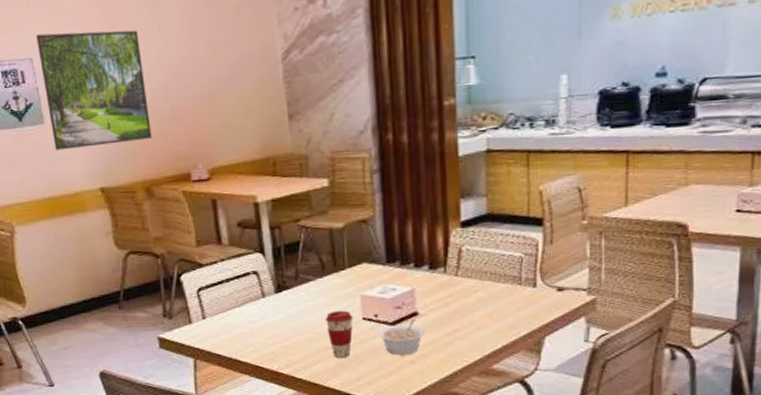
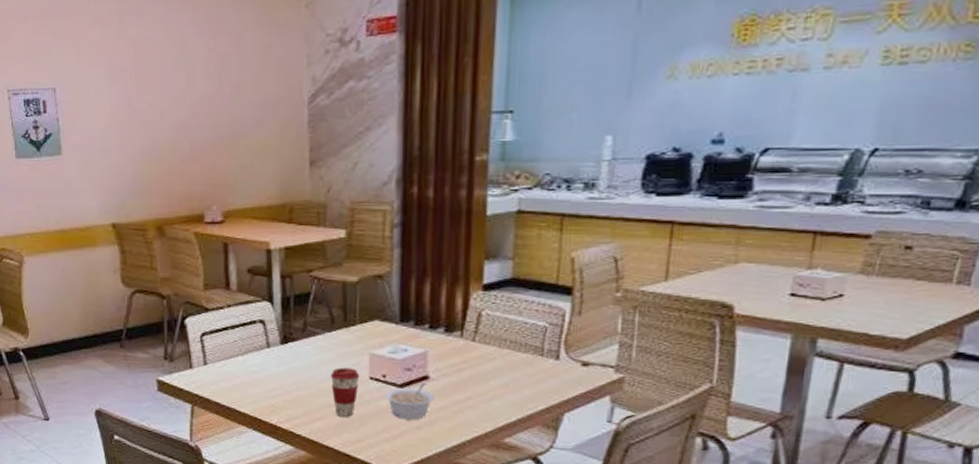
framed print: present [36,30,152,151] -> none [61,64,168,183]

